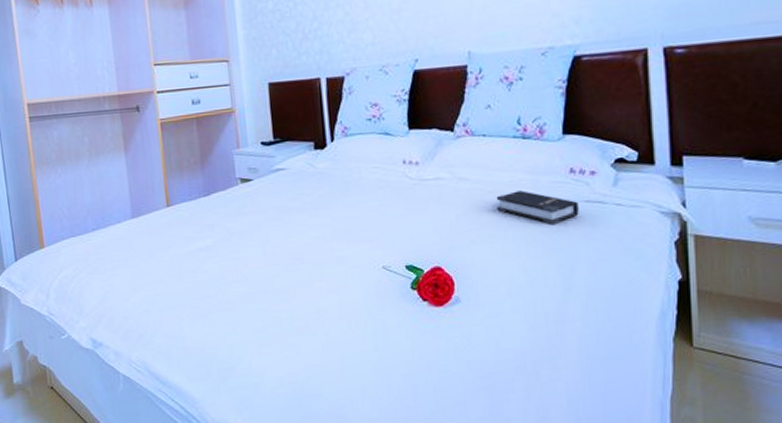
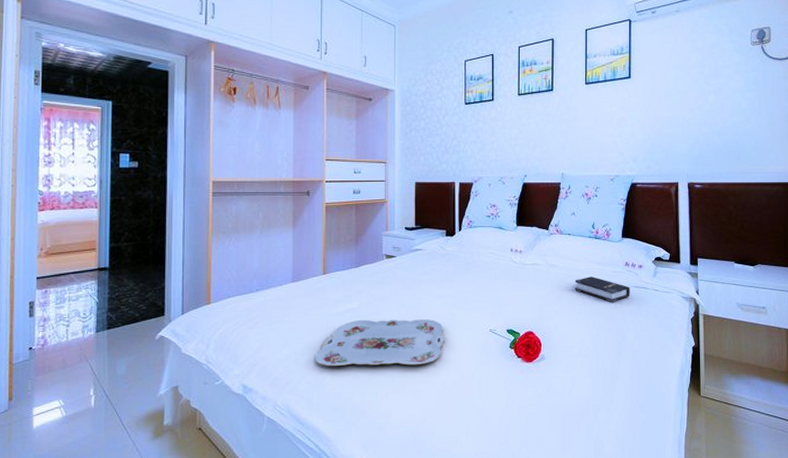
serving tray: none [168,256,326,316] -> present [315,319,446,366]

